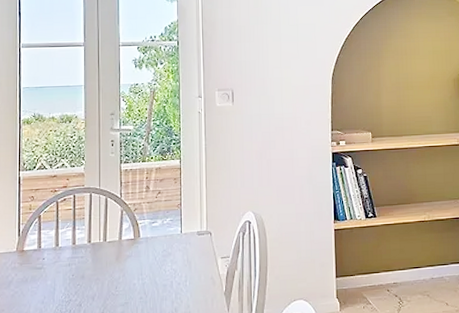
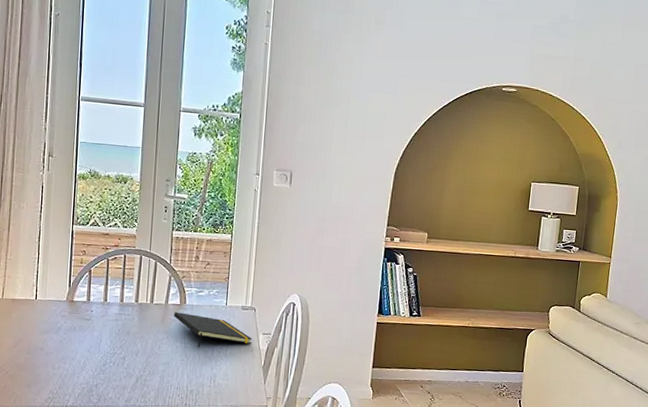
notepad: none [128,247,212,282] -> present [173,312,253,347]

